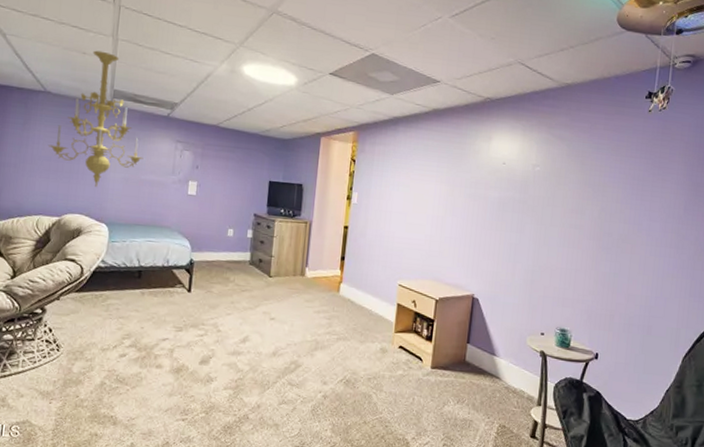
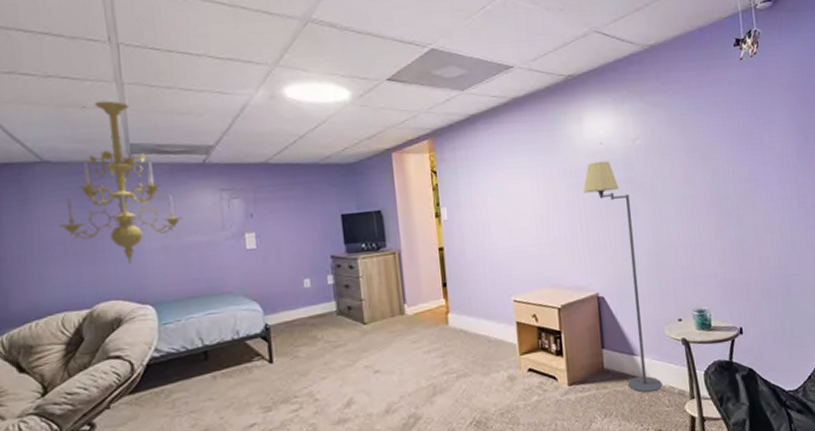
floor lamp: none [479,178,520,391] -> present [583,161,663,393]

